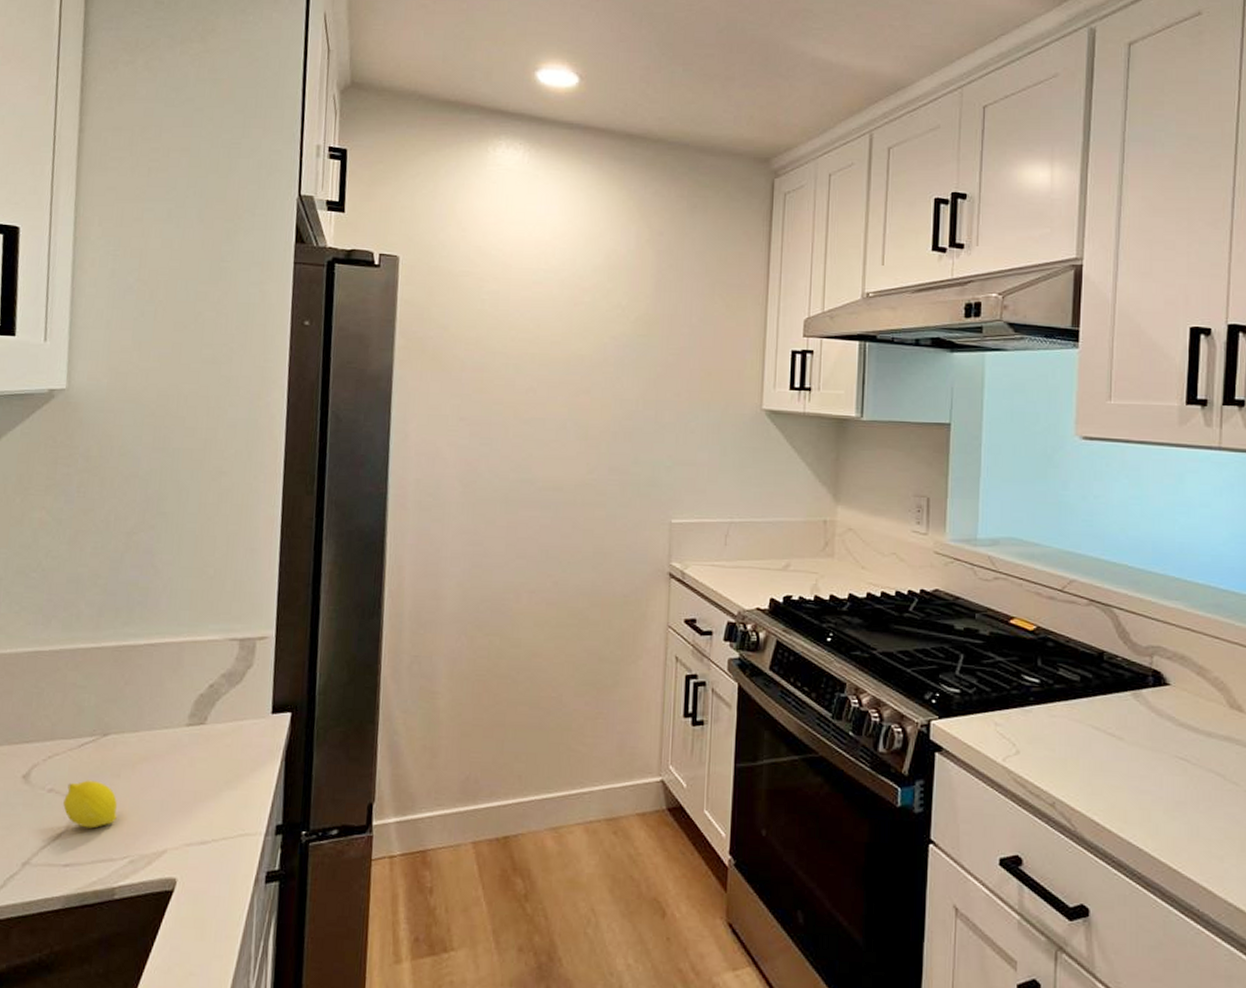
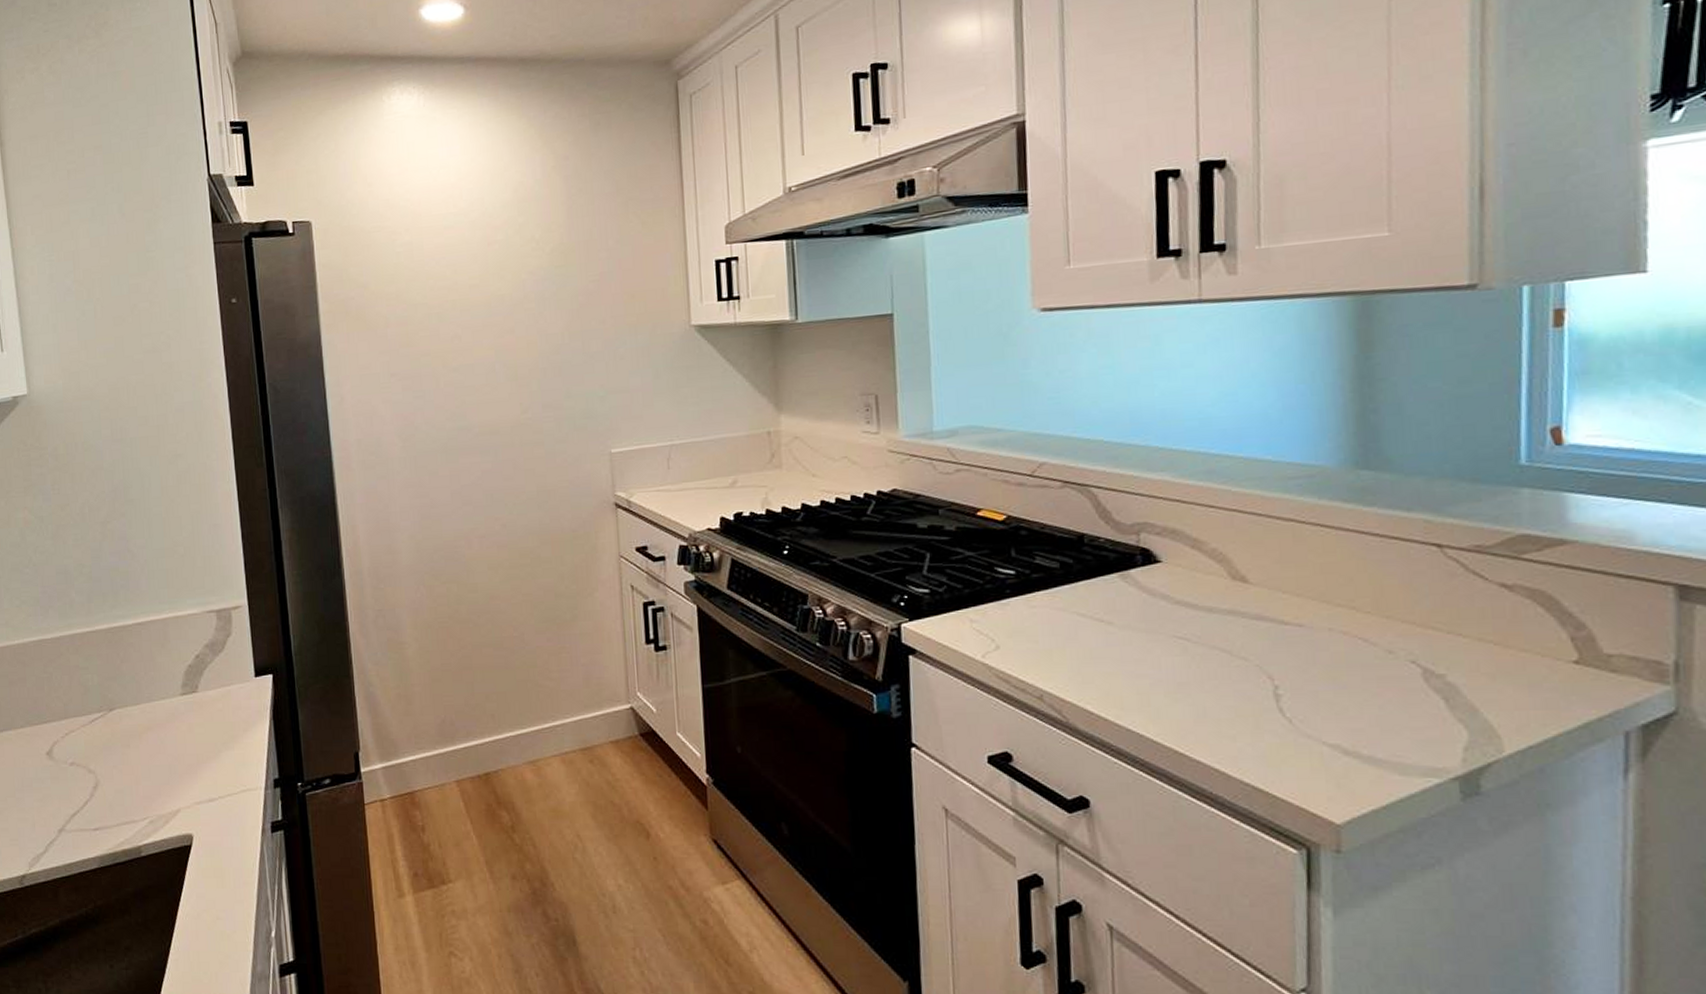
fruit: present [63,780,118,829] -> none [85,752,133,795]

